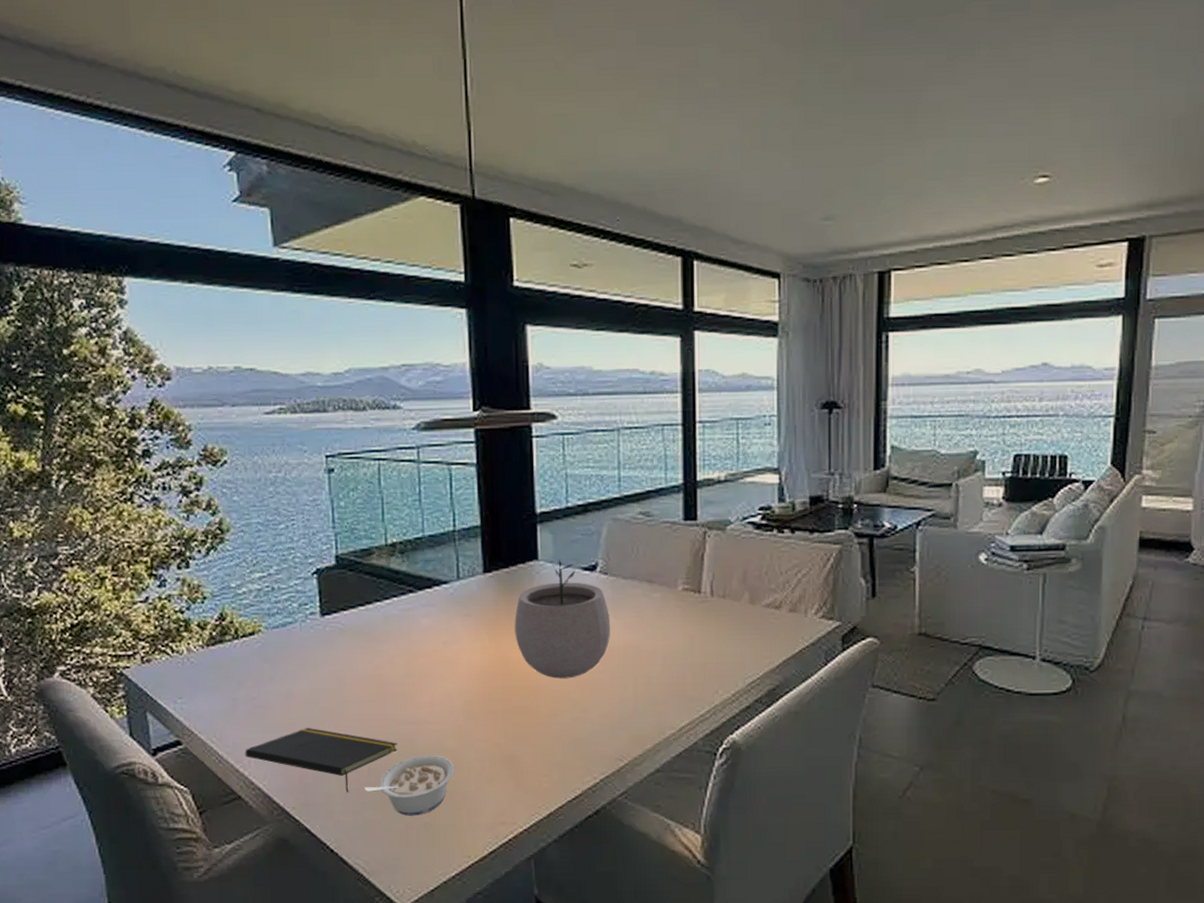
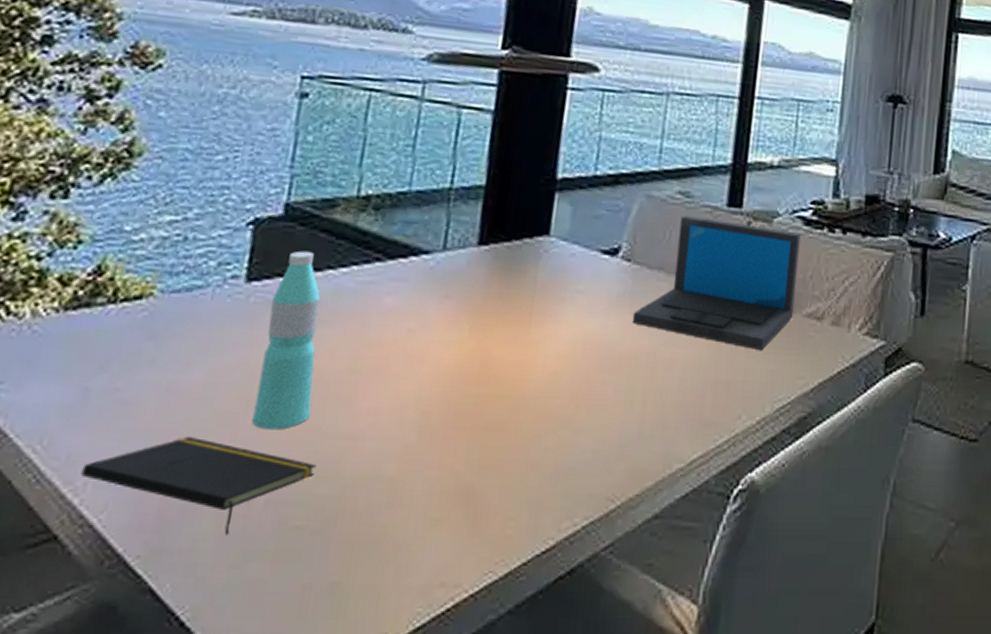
water bottle: none [342,590,386,720] -> present [252,250,320,430]
legume: present [364,754,455,816] -> none [253,483,390,572]
plant pot: present [514,560,611,679] -> none [503,238,626,389]
laptop: none [616,531,753,637] -> present [632,215,801,350]

